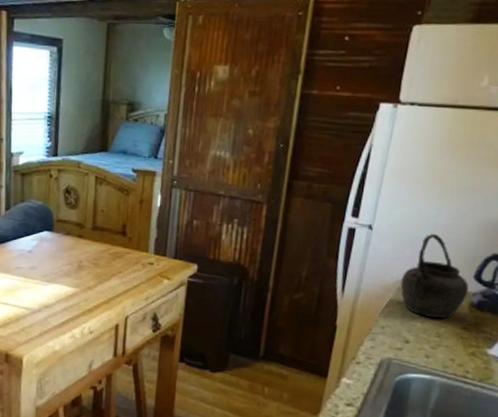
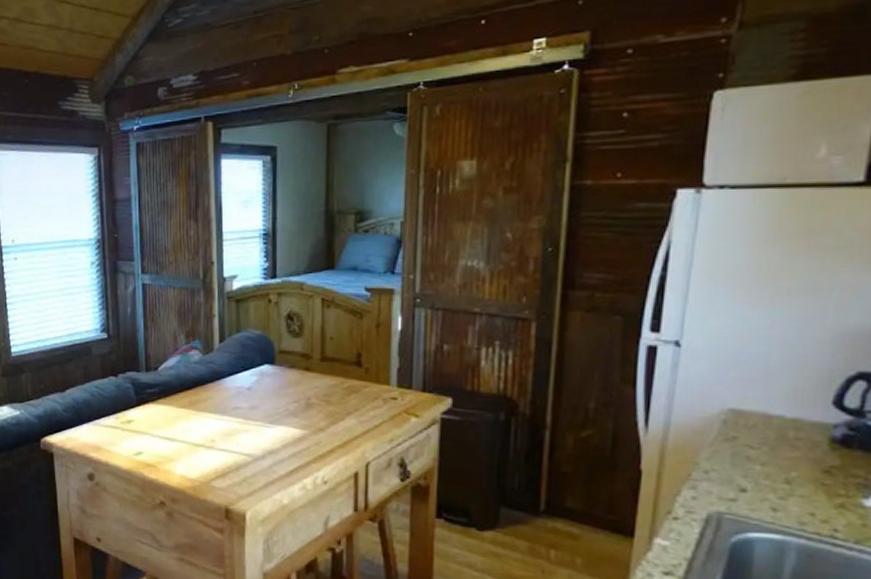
kettle: present [400,234,470,319] -> none [726,349,827,460]

